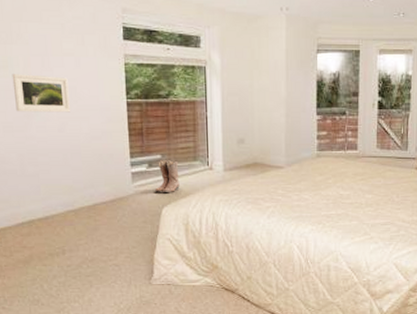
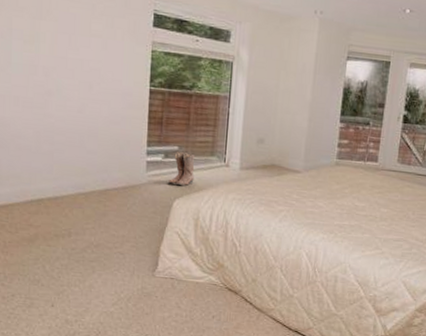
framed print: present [12,74,71,113] -> none [37,49,93,94]

